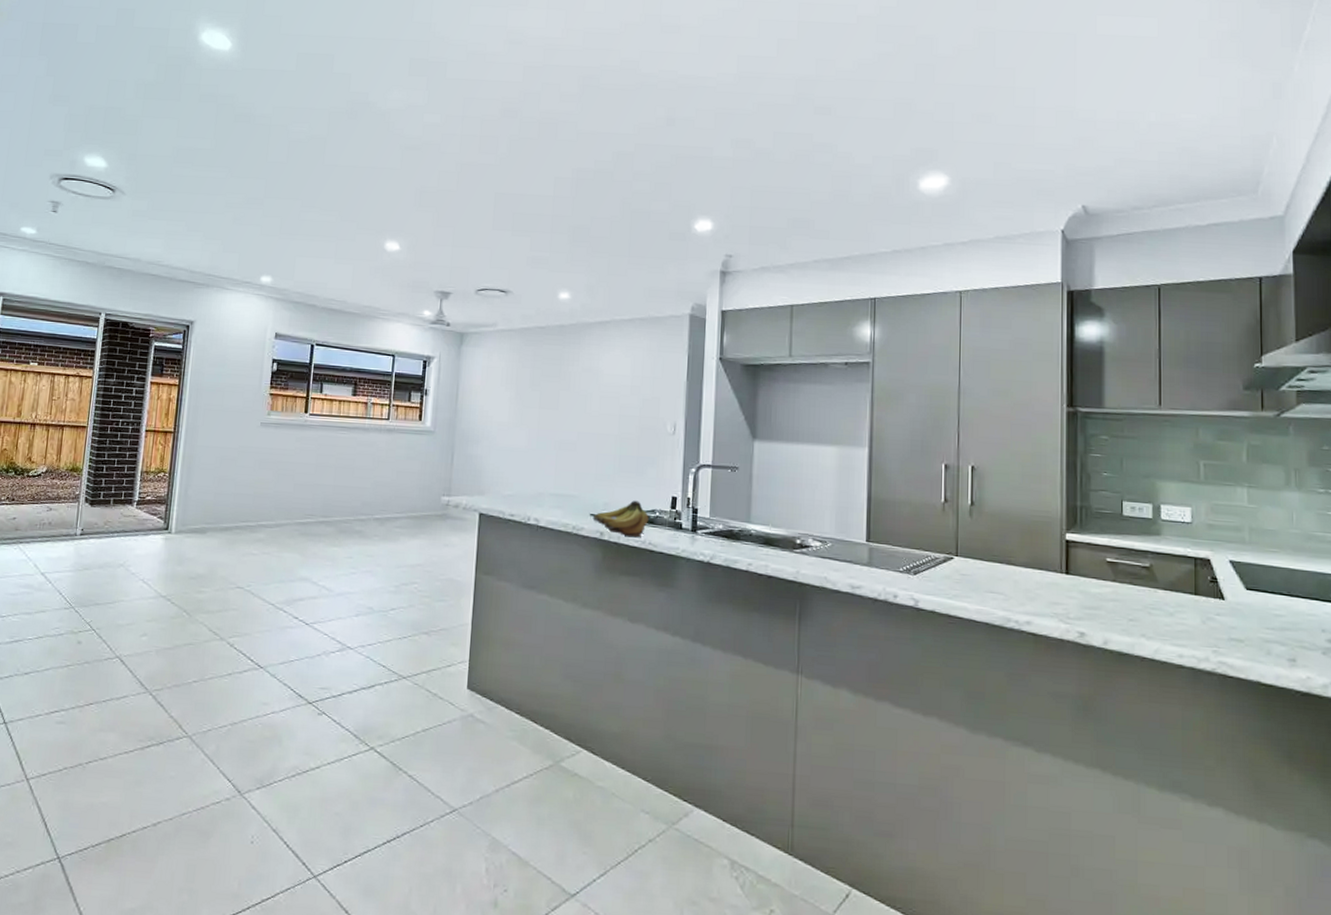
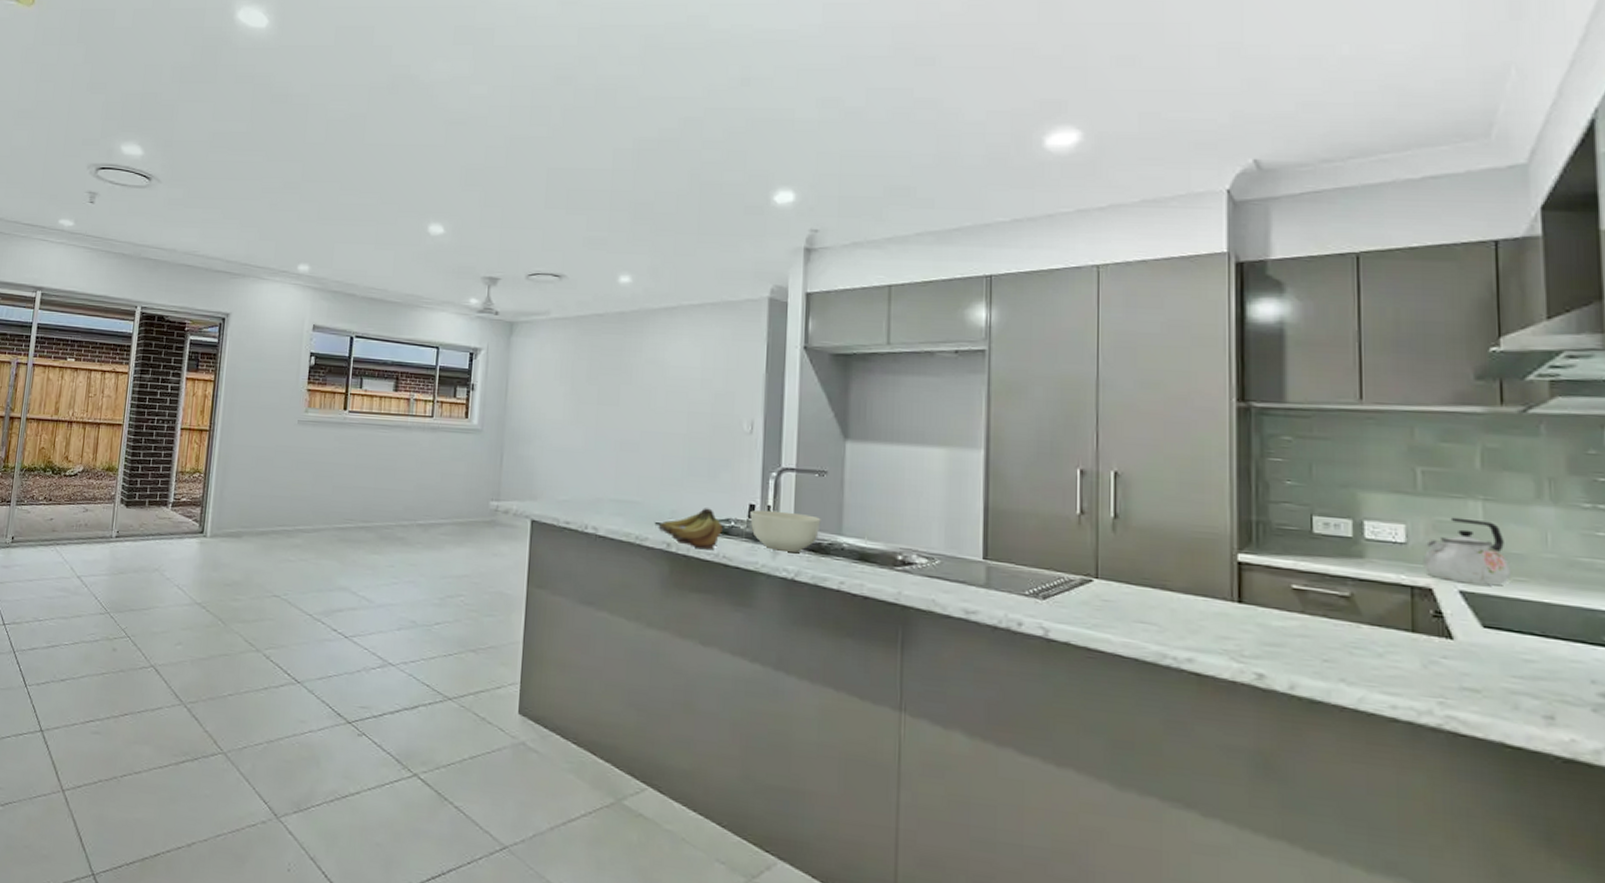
bowl: none [672,501,733,539] -> present [750,510,821,553]
kettle: none [1204,501,1268,556] -> present [1423,517,1512,586]

